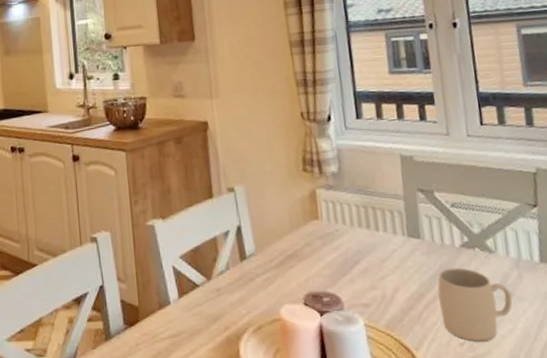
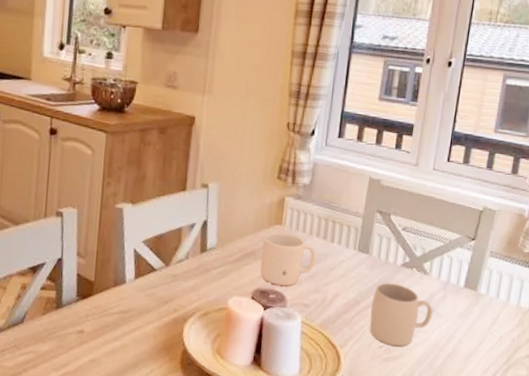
mug: none [302,227,365,287] -> present [260,232,317,287]

